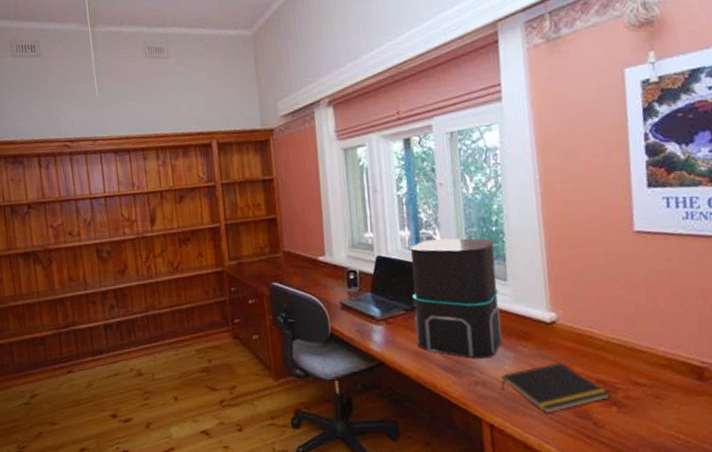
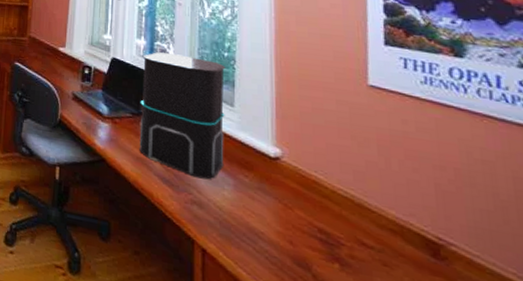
notepad: present [501,362,610,414] -> none [218,199,333,254]

